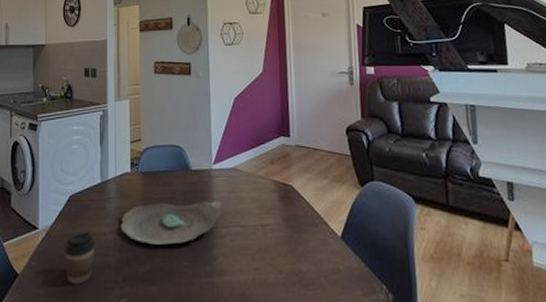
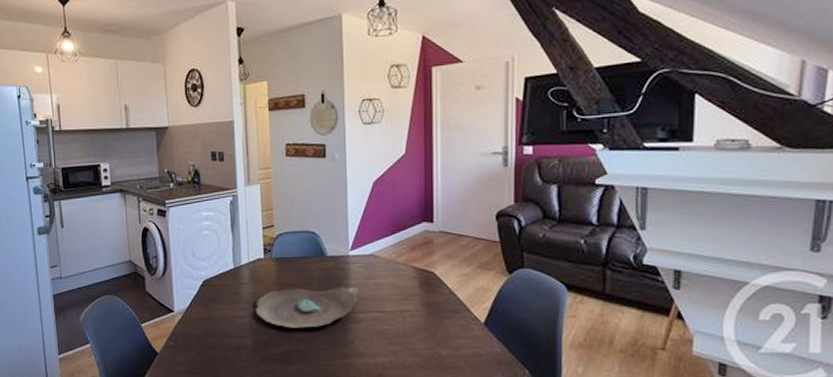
coffee cup: present [63,232,96,285] -> none [200,315,231,363]

